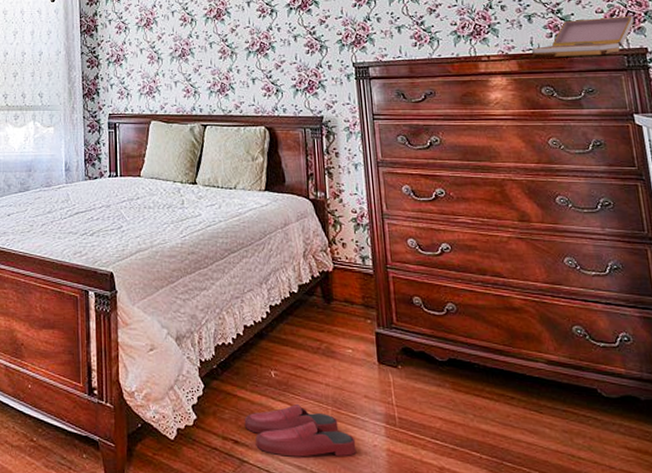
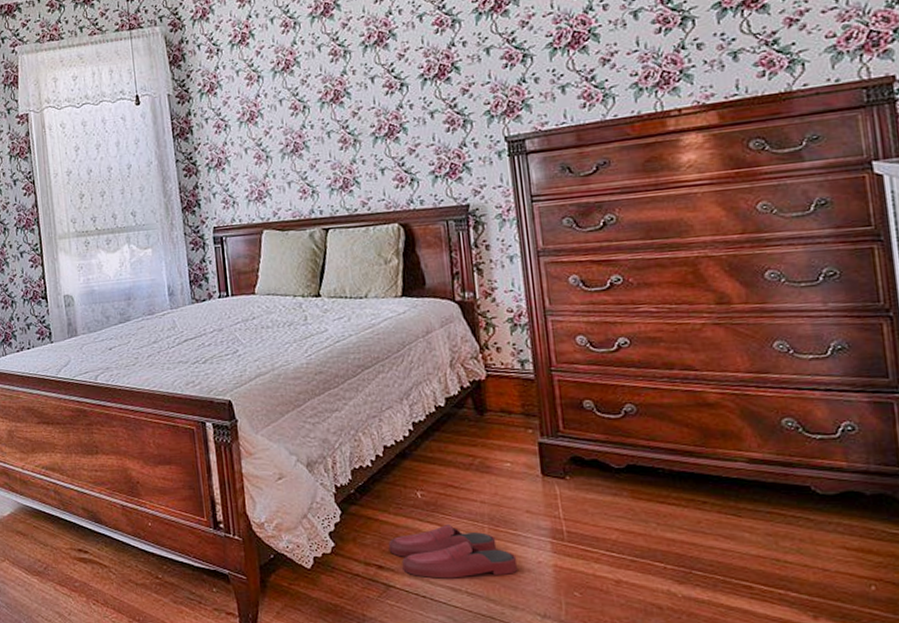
jewelry box: present [532,16,634,58] -> none [737,37,879,106]

